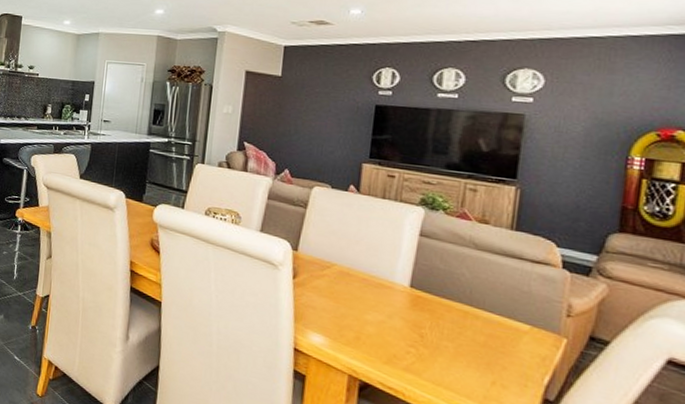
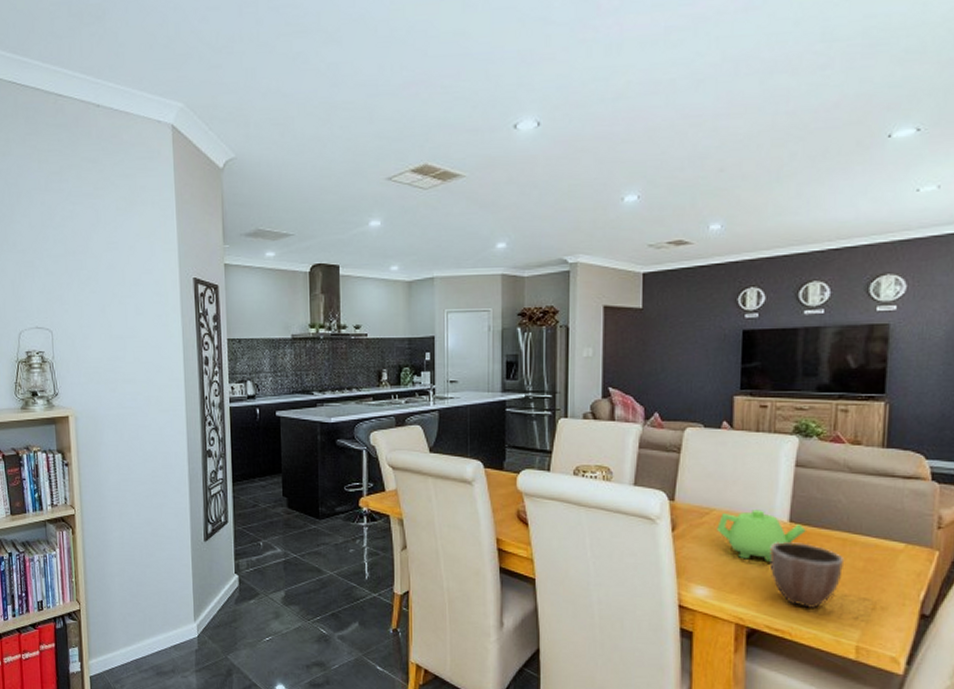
teapot: none [337,269,427,322] -> present [717,510,806,562]
decorative bowl: none [387,304,465,374] -> present [769,542,845,608]

